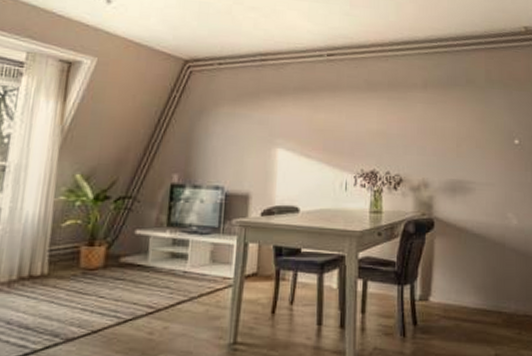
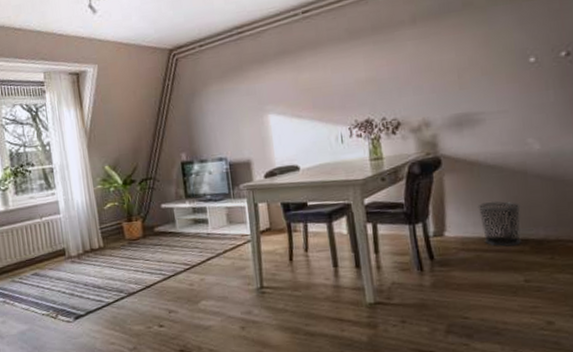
waste bin: none [461,269,497,318] -> present [477,201,521,247]

